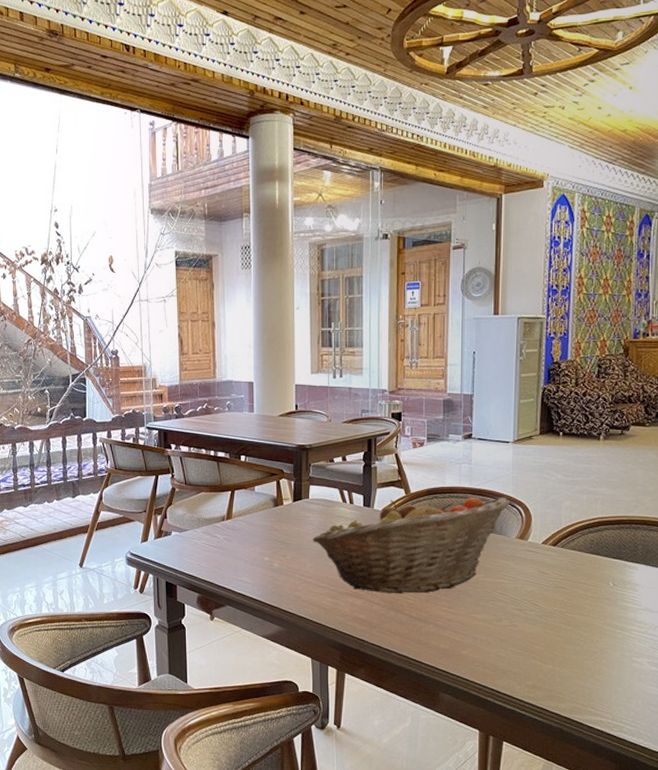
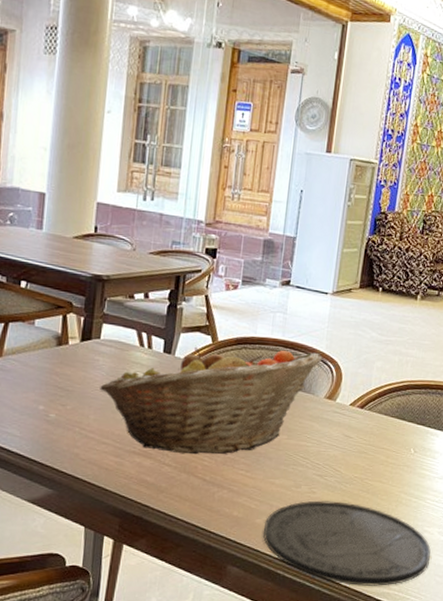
plate: none [470,633,642,714] -> present [263,500,431,586]

